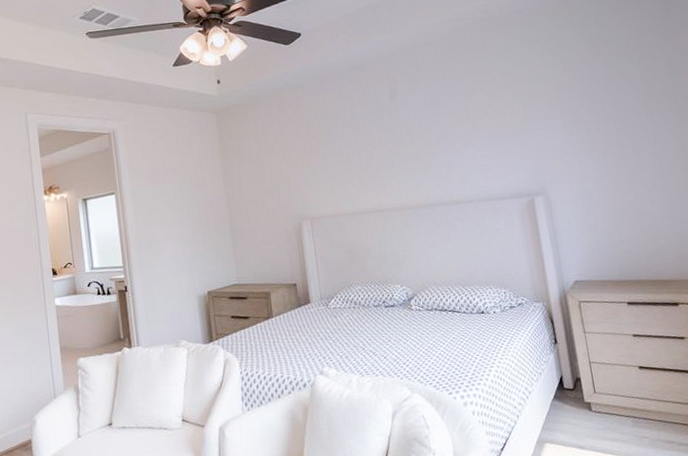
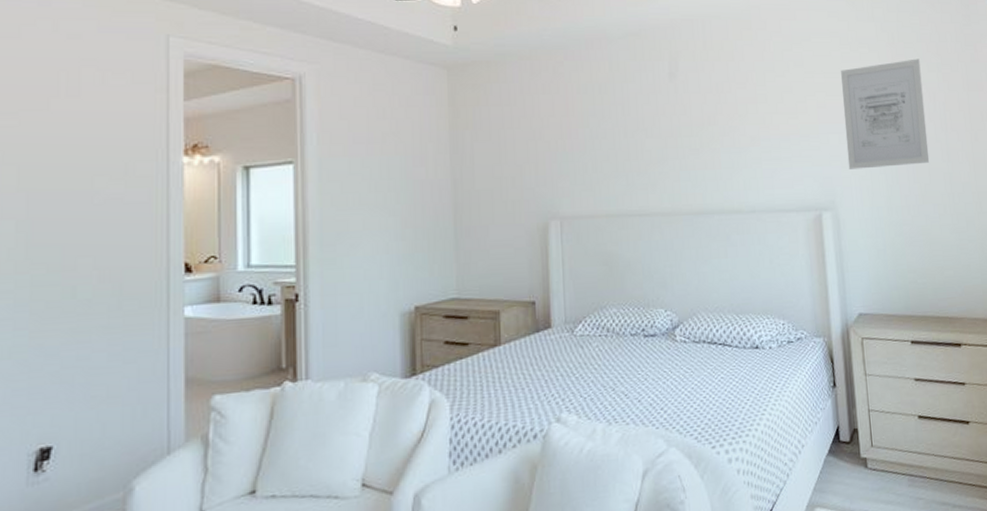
wall art: none [543,54,636,159] -> present [841,59,930,169]

